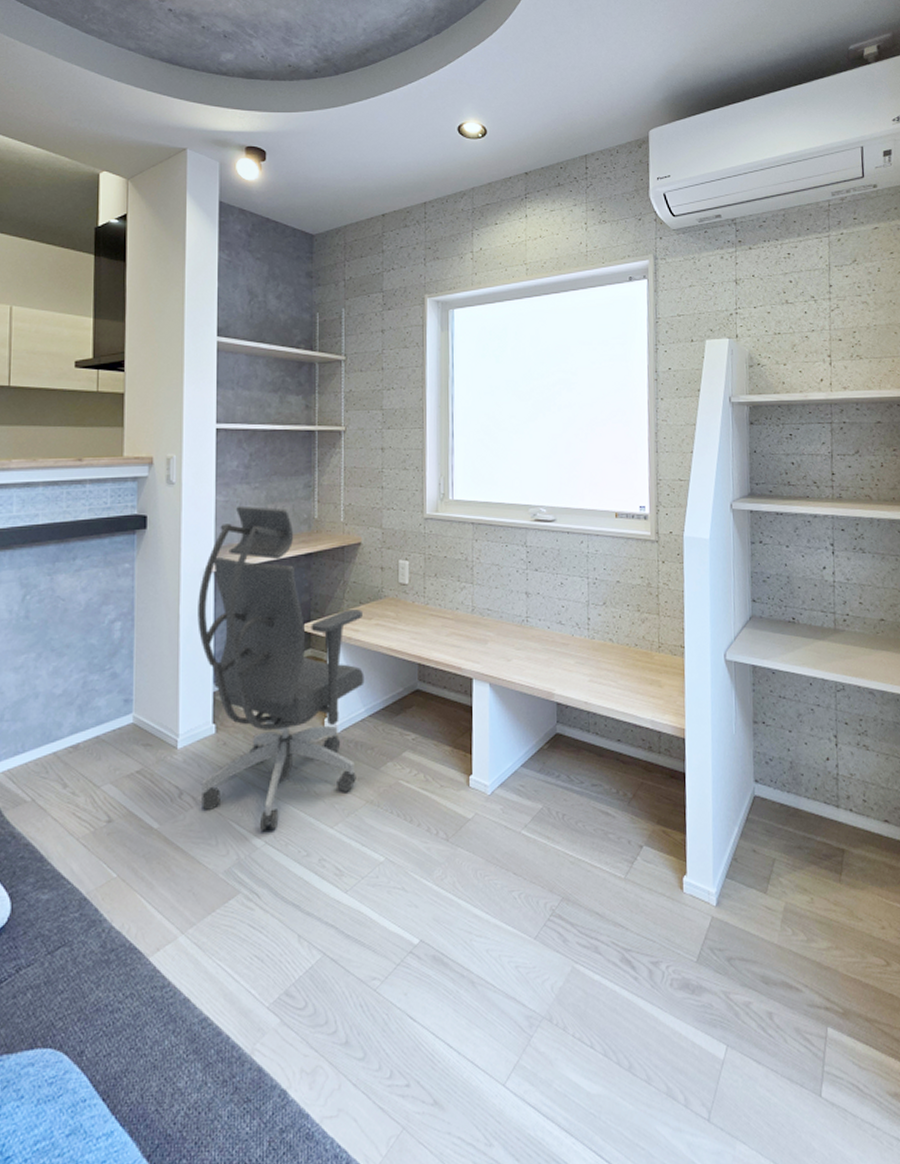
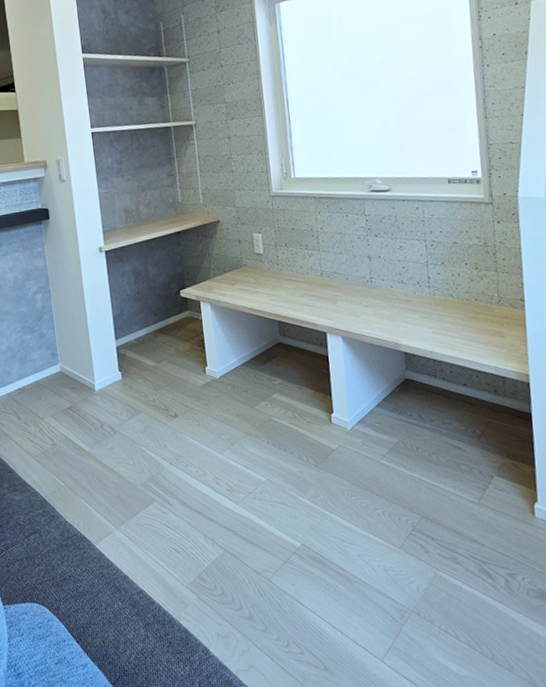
office chair: present [197,506,365,832] -> none [95,195,237,455]

